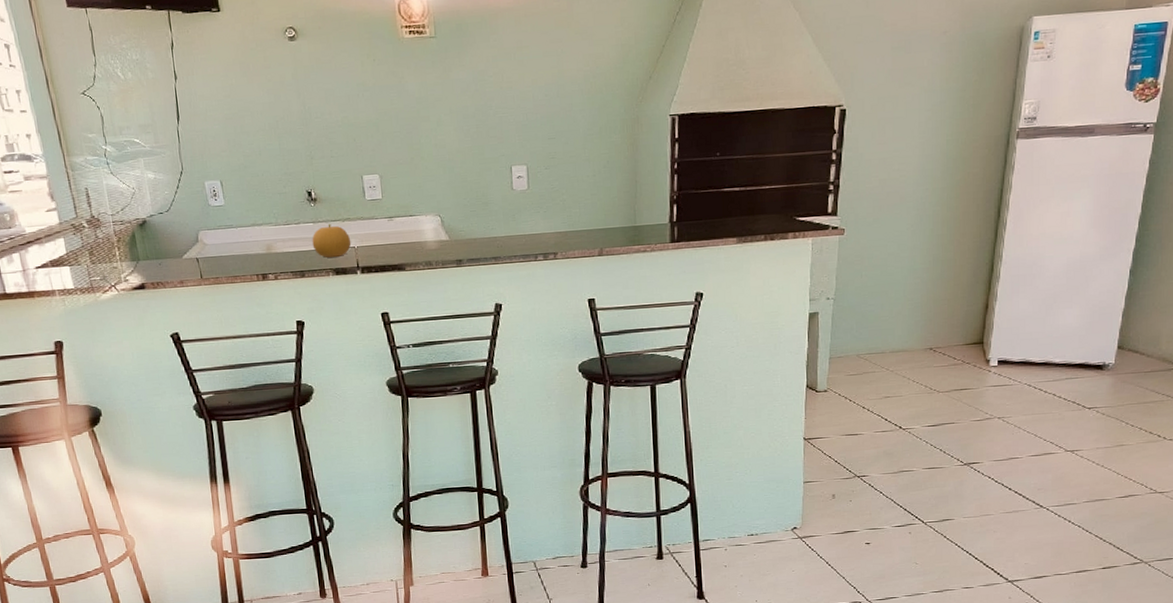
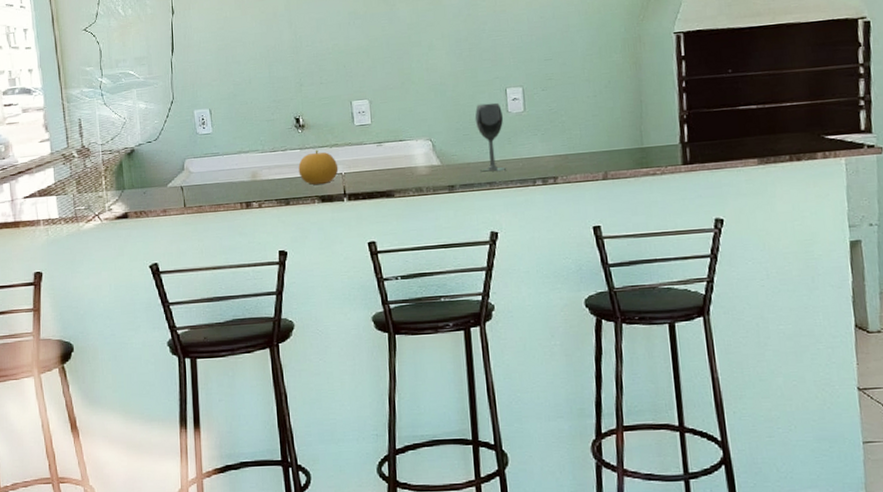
wine glass: none [481,180,510,248] -> present [474,102,506,173]

